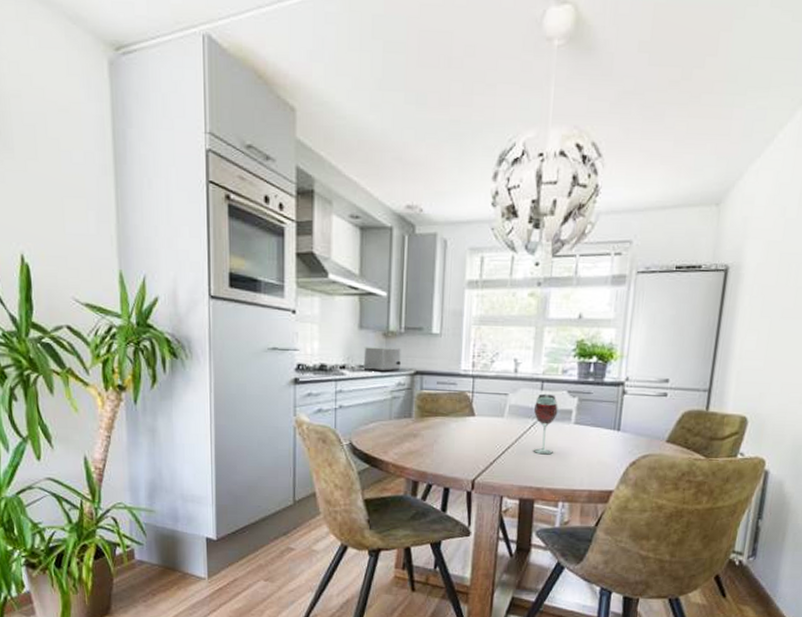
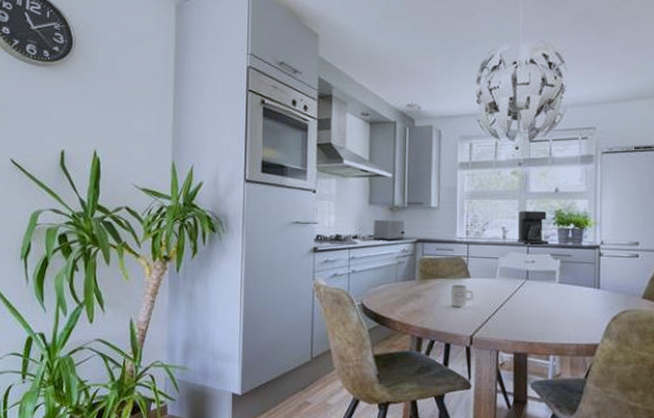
mug: none [451,424,478,448] -> present [450,285,474,307]
coffee maker: none [531,340,567,380] -> present [517,211,549,244]
wineglass: present [534,393,558,455] -> none [522,257,543,312]

